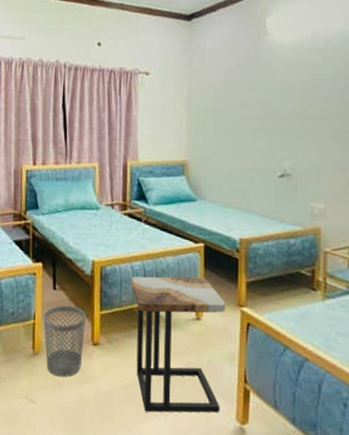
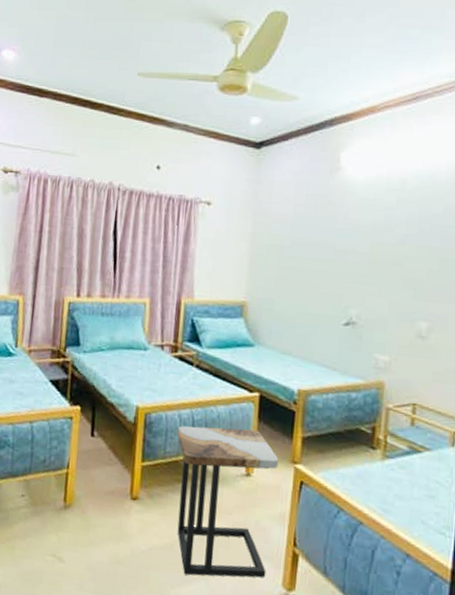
wastebasket: present [43,305,86,378] -> none [77,454,126,534]

